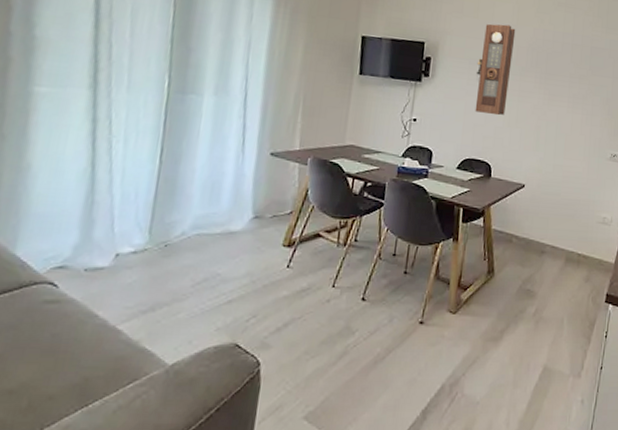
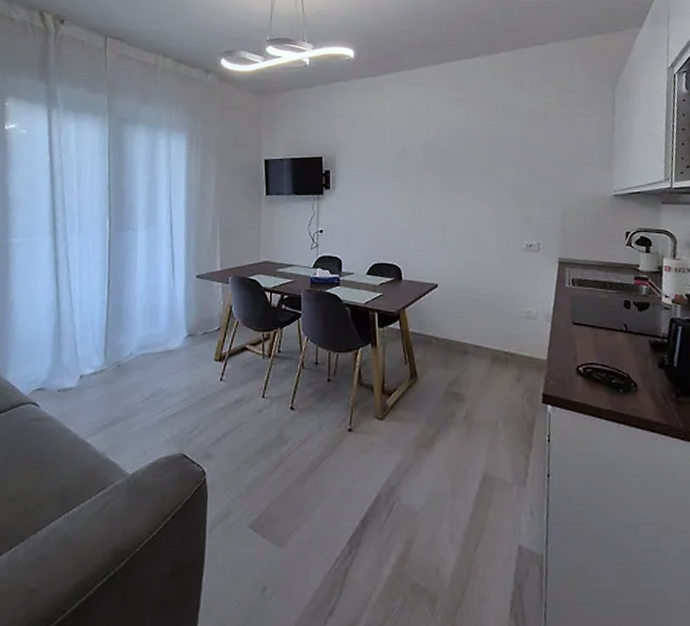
pendulum clock: present [475,24,516,116] -> none [374,129,409,218]

